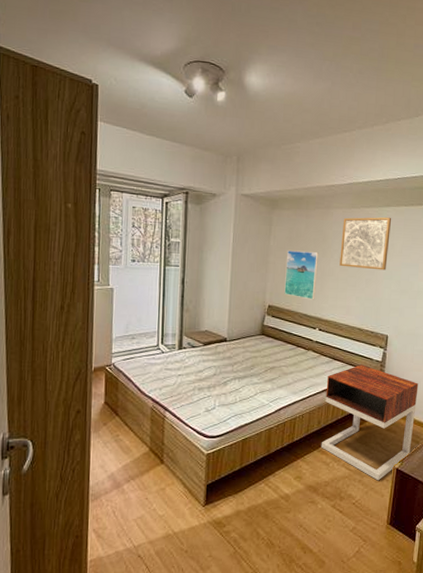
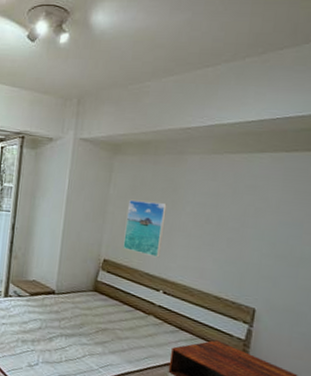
wall art: present [339,217,392,271] -> none [193,164,267,229]

